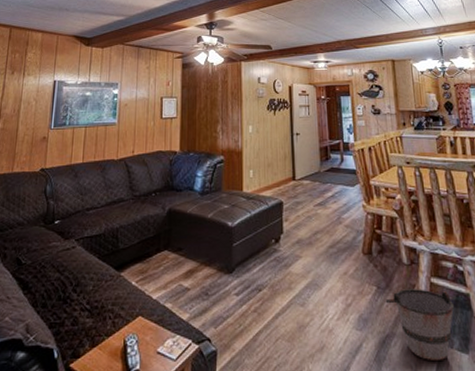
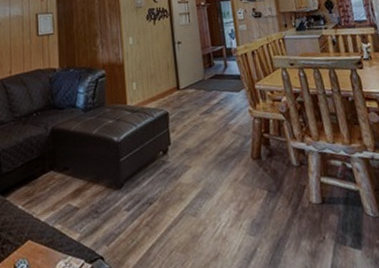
bucket: present [385,289,455,360] -> none [277,189,346,259]

